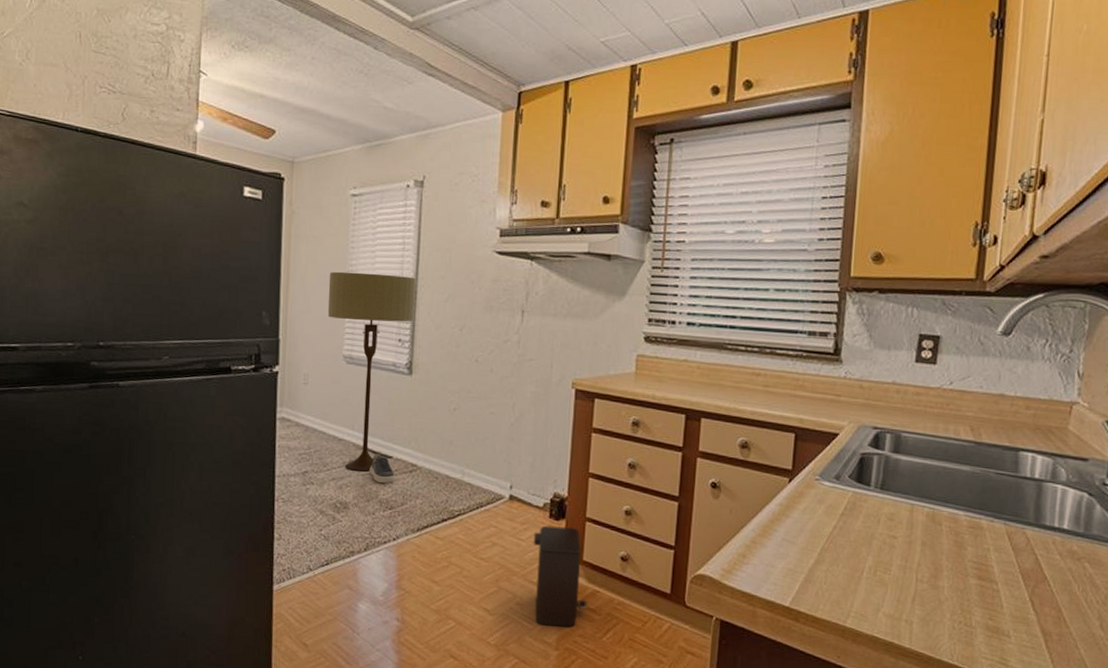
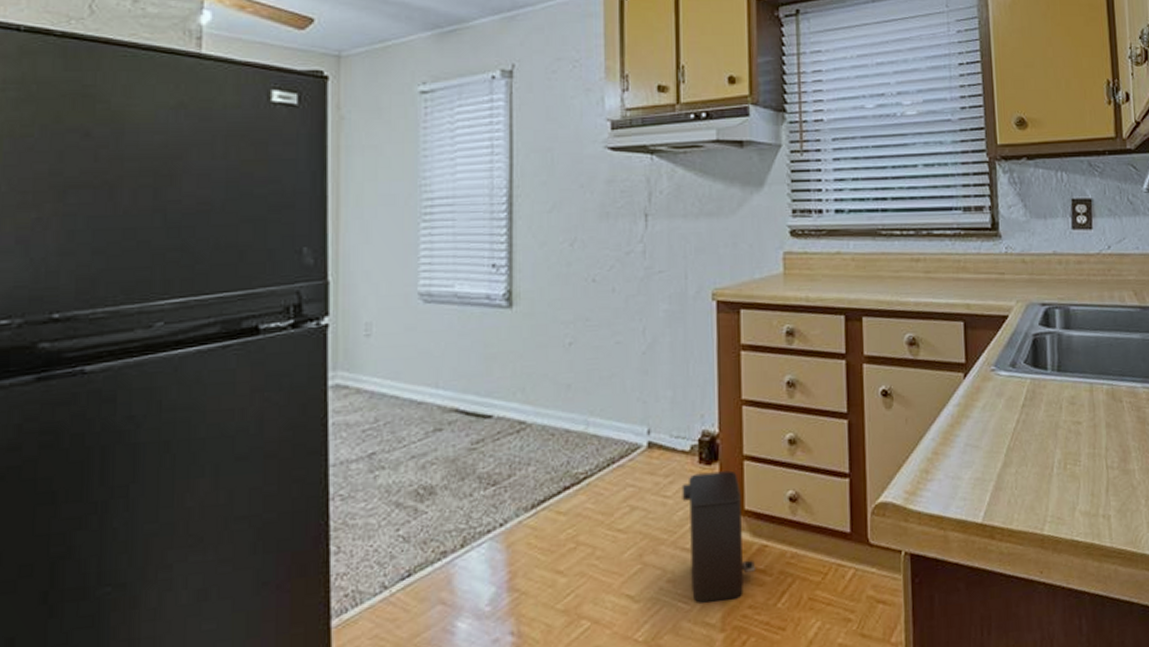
floor lamp: present [327,271,416,472] -> none [394,185,511,442]
shoe: present [370,453,396,484] -> none [463,413,499,453]

